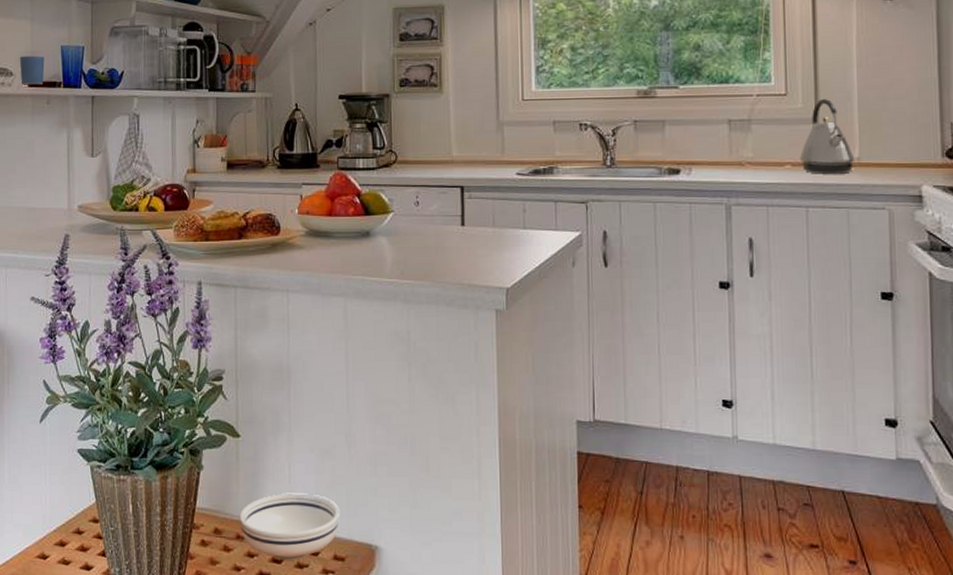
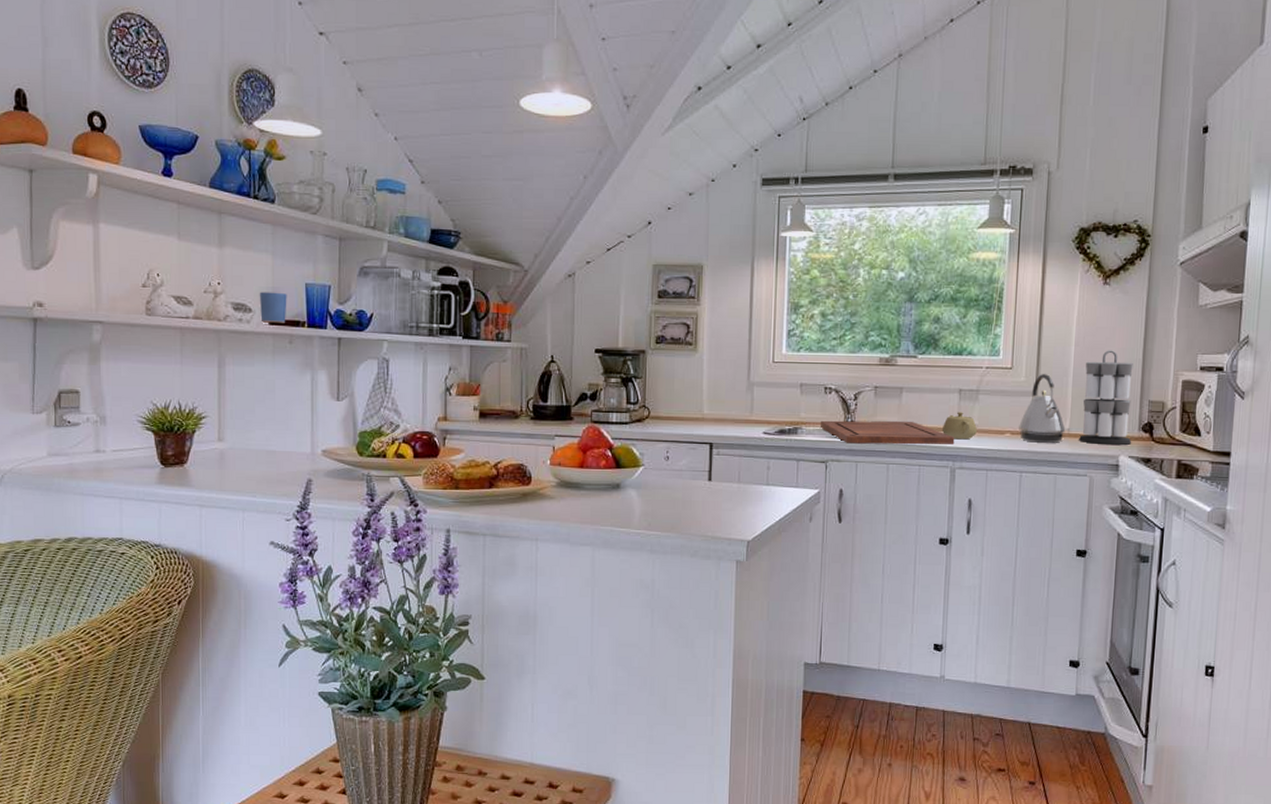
bowl: present [239,493,339,560] -> none [481,731,579,793]
cutting board: none [577,157,728,182] -> present [820,420,955,445]
teapot: none [713,144,752,174] -> present [942,412,977,440]
spice rack: none [872,70,936,173] -> present [1079,350,1133,445]

